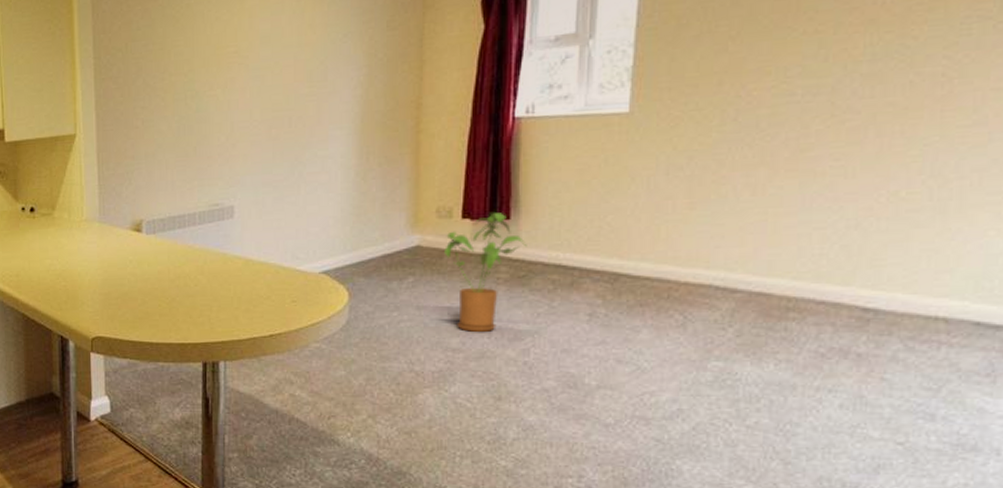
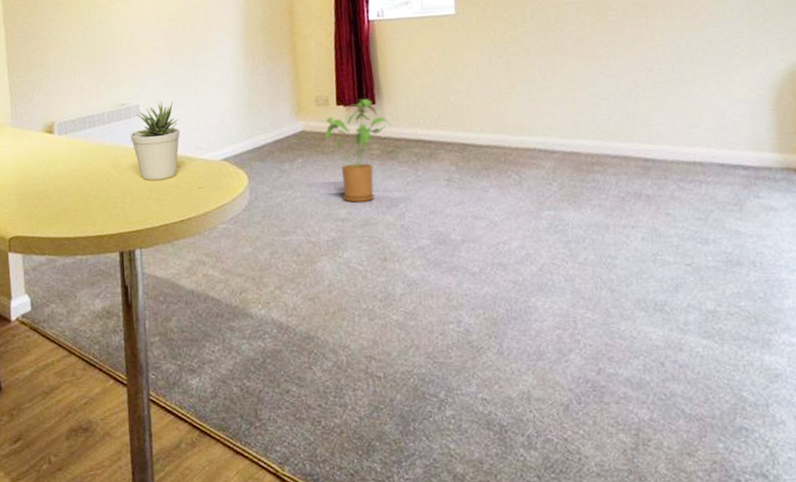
potted plant: none [222,203,276,290] -> present [130,101,180,181]

